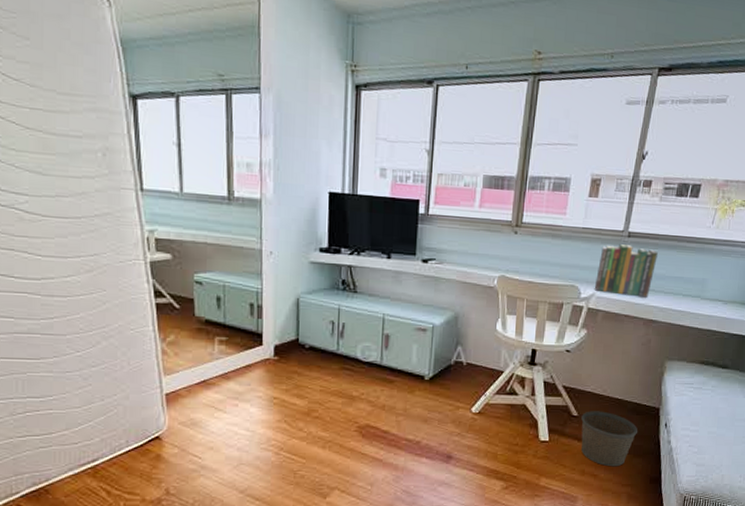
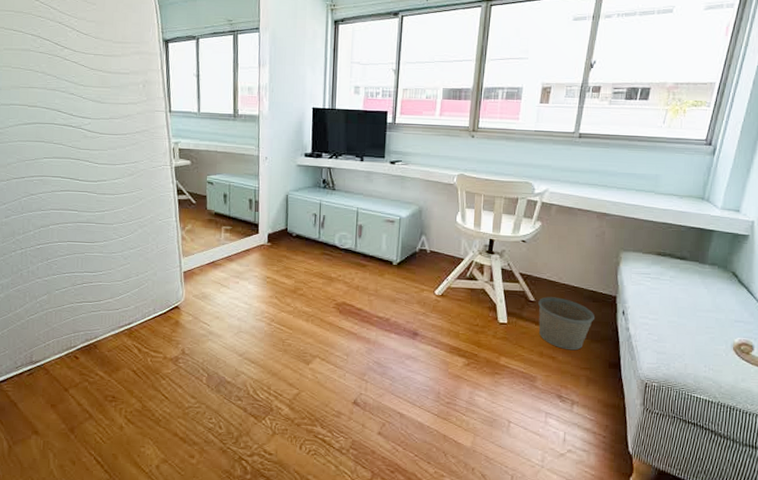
books: present [594,244,658,299] -> none [547,145,609,194]

